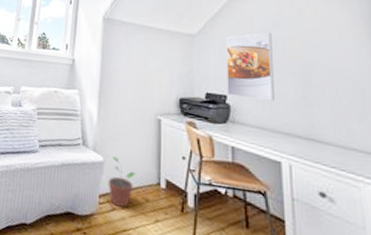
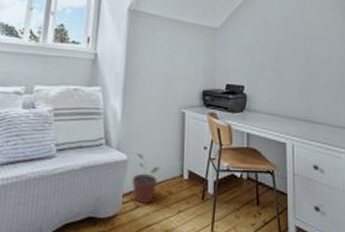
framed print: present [226,32,274,101] -> none [244,26,283,89]

